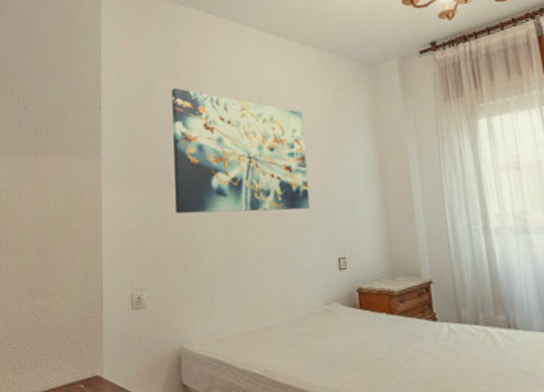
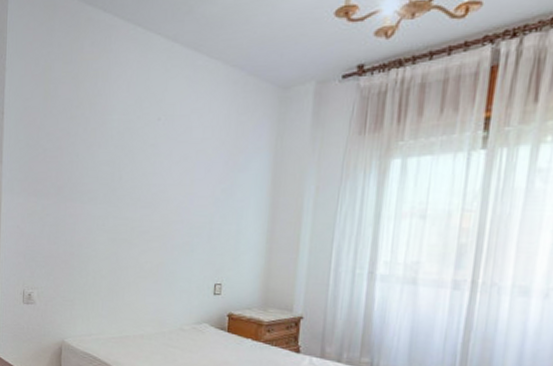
wall art: present [172,87,310,214] -> none [67,97,201,234]

